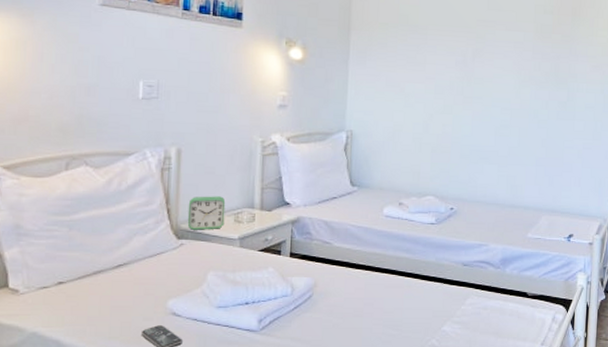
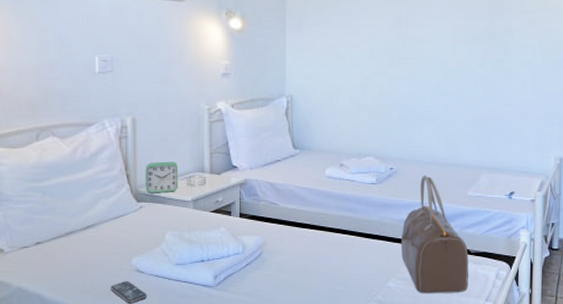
handbag: none [458,216,526,338] -> present [400,175,469,294]

